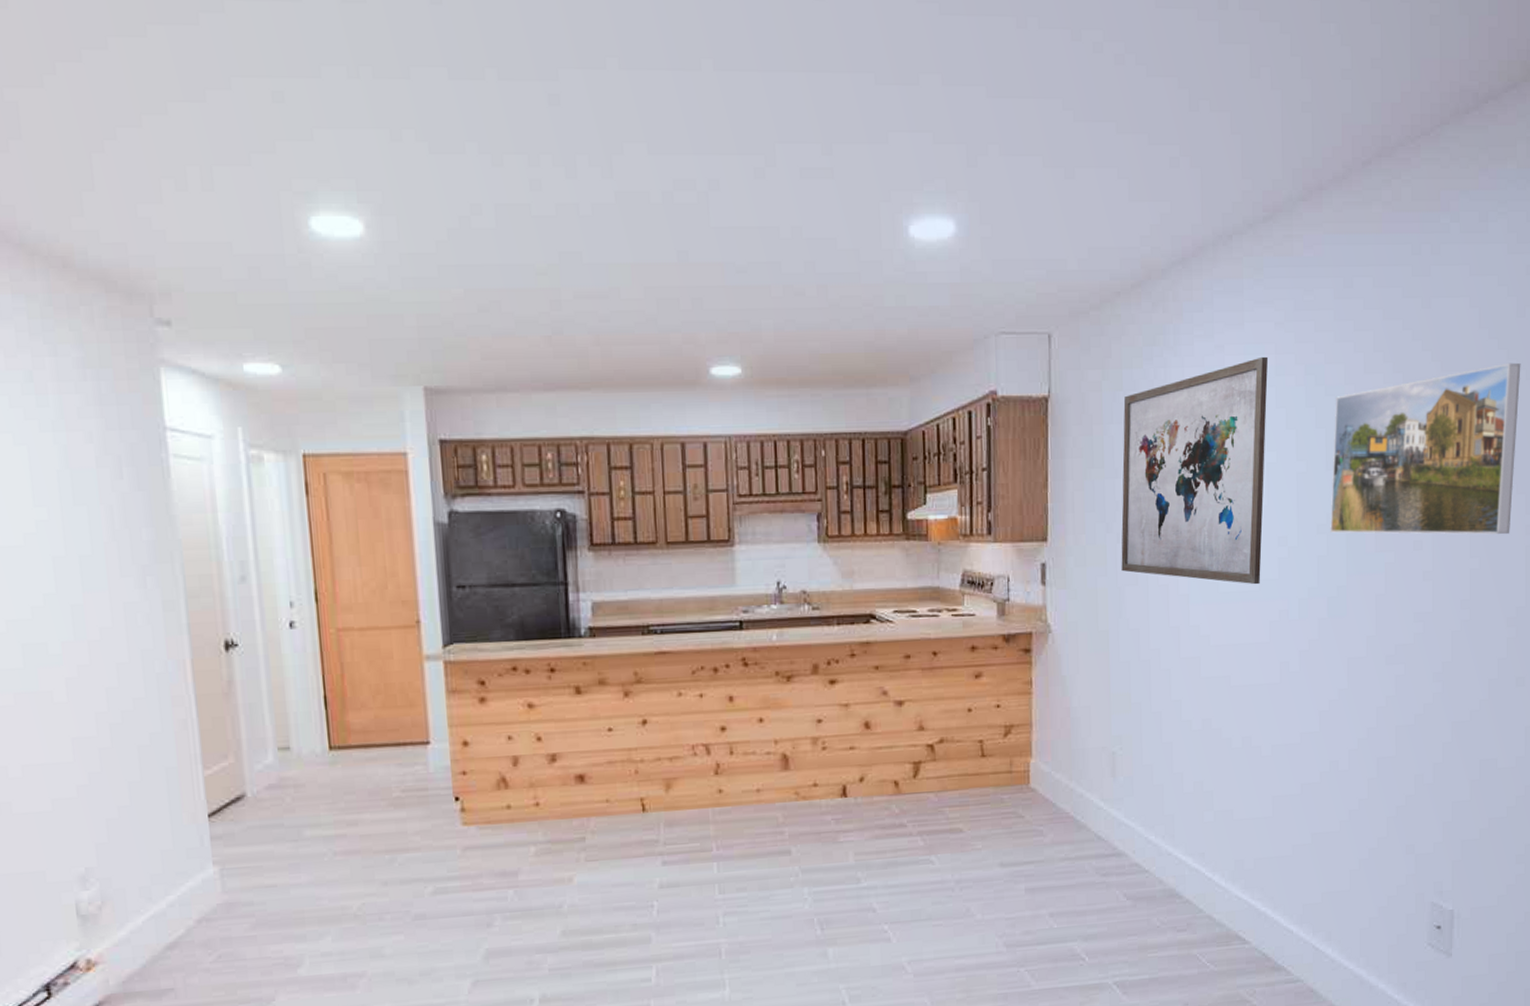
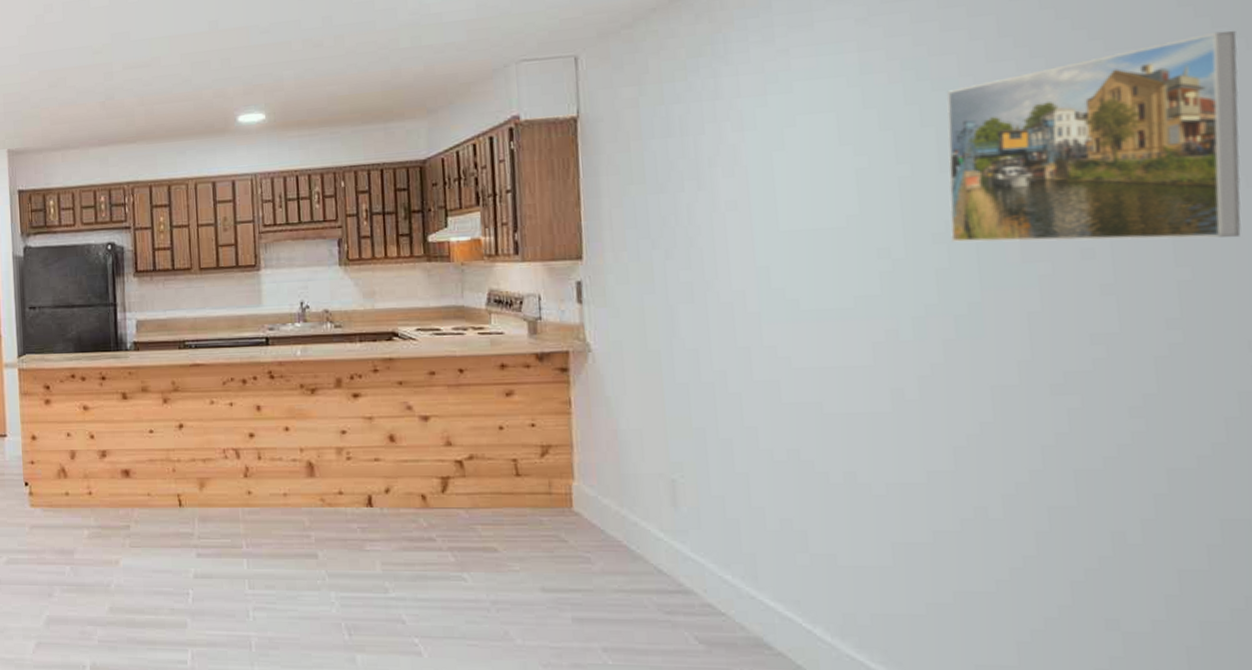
wall art: present [1121,356,1269,585] -> none [666,55,856,302]

